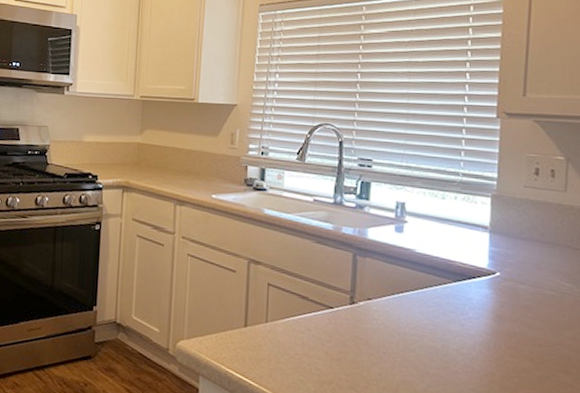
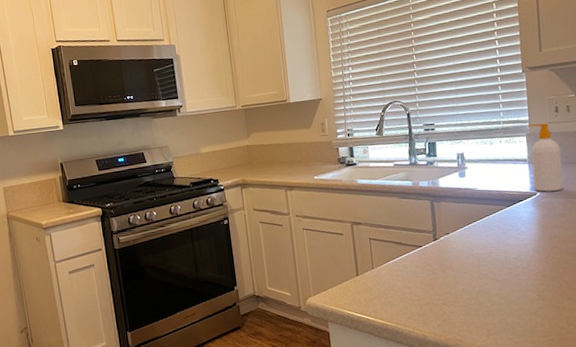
soap bottle: none [493,183,536,275] -> present [528,123,564,192]

